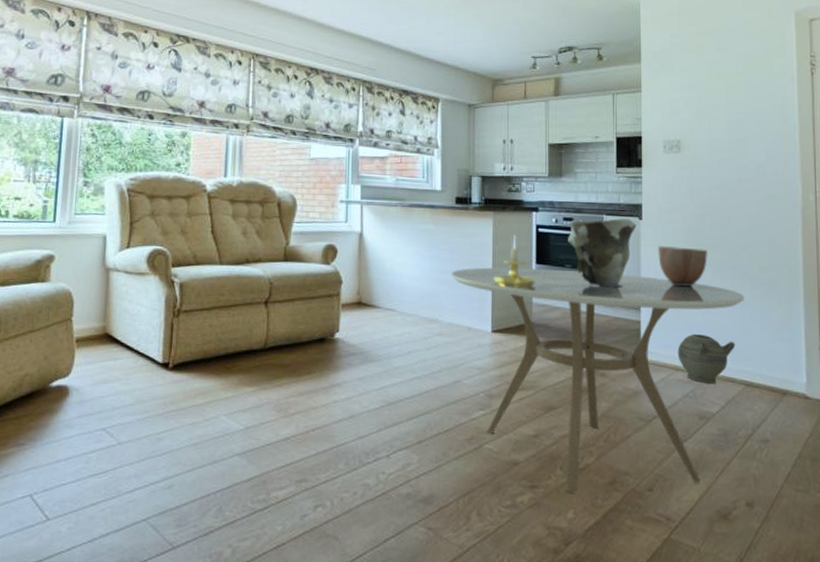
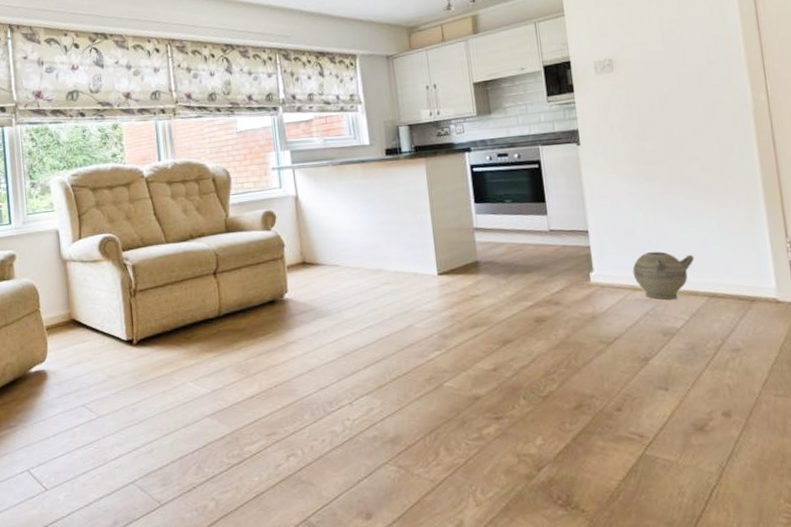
dining table: present [452,267,745,493] -> none [391,200,700,420]
candle holder: present [492,235,536,288] -> none [432,178,477,229]
vase: present [568,217,636,288] -> none [504,145,575,217]
decorative bowl: present [658,246,708,287] -> none [600,165,655,207]

